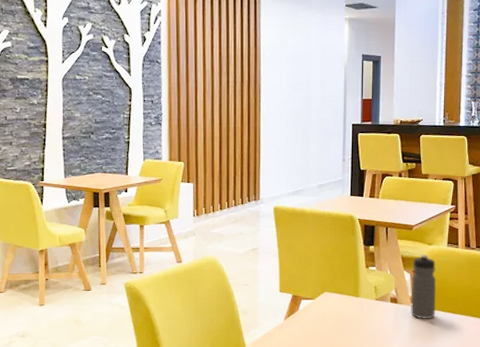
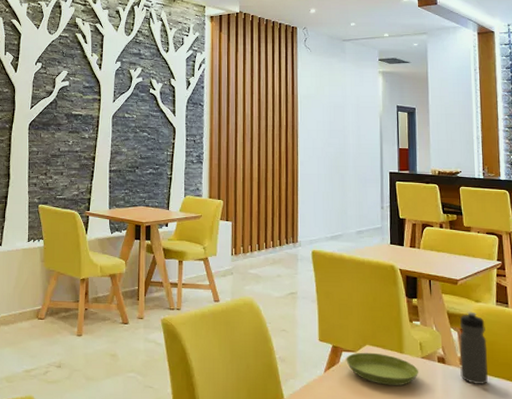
saucer: none [305,298,373,327] -> present [346,352,419,386]

